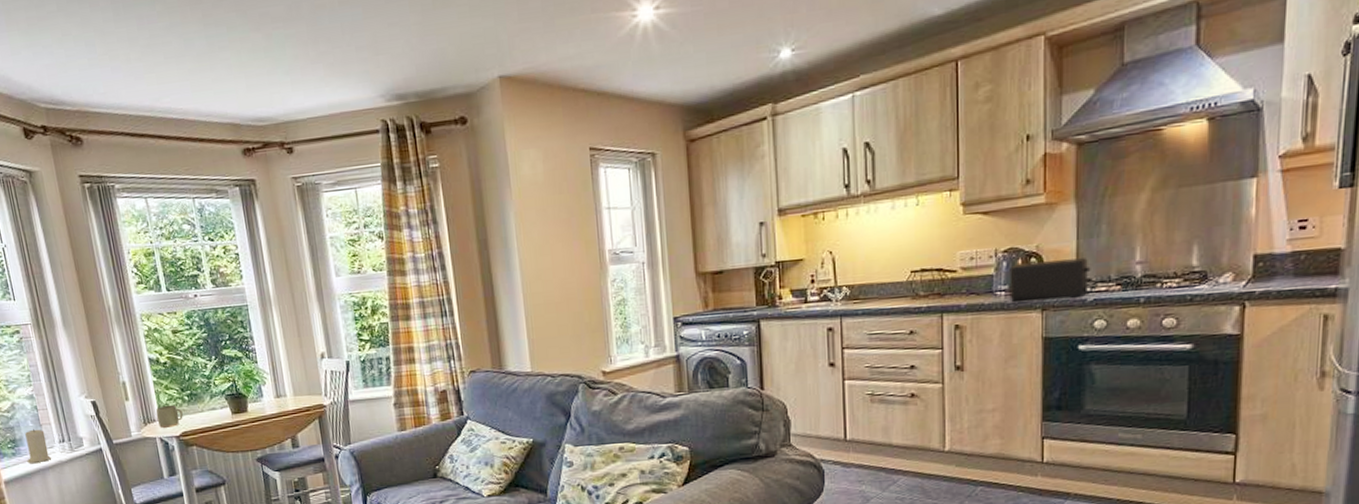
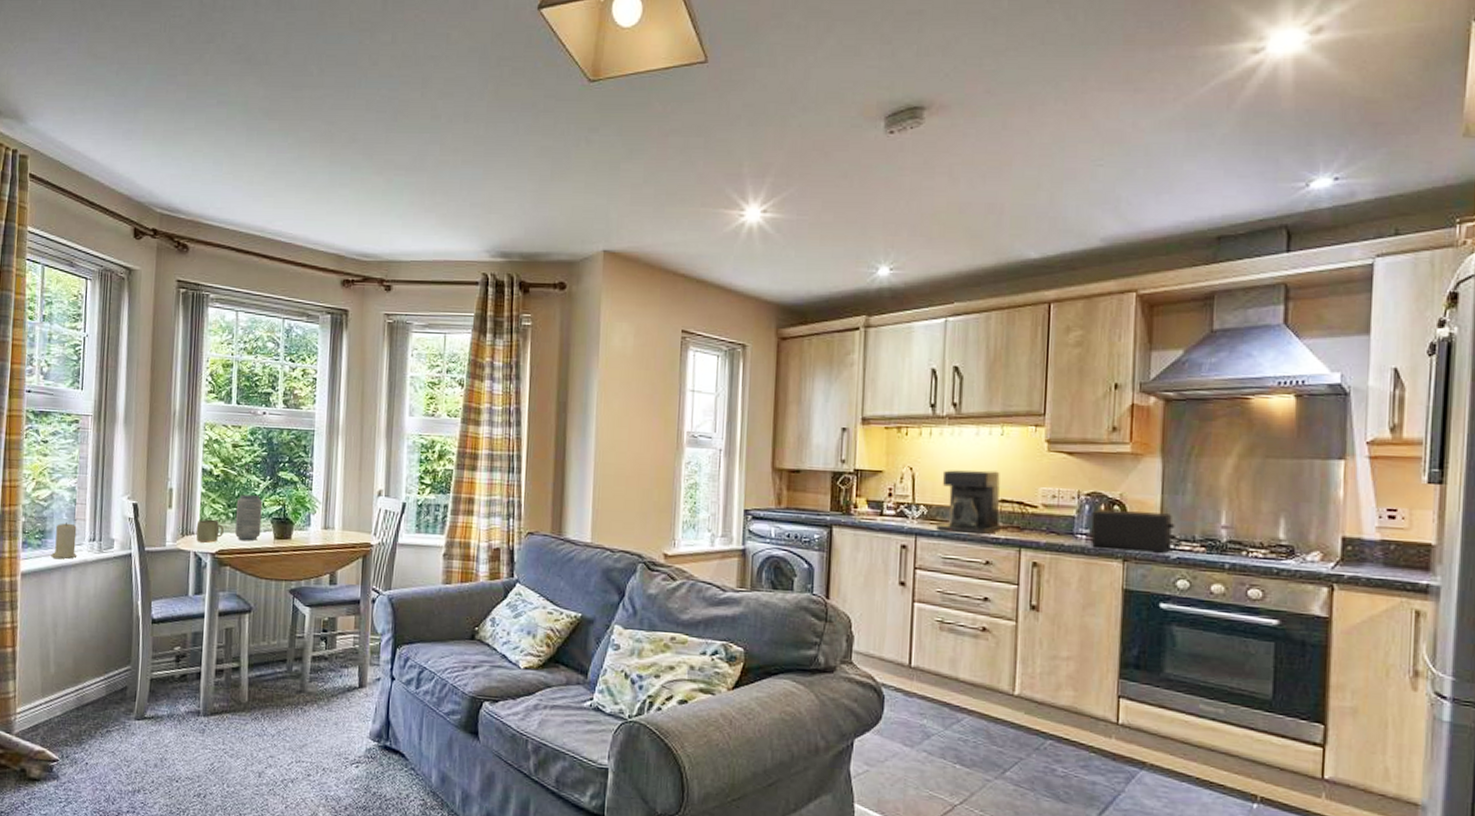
vase: none [188,376,218,421] -> present [235,494,263,541]
coffee maker: none [860,242,922,310] -> present [936,469,1001,535]

